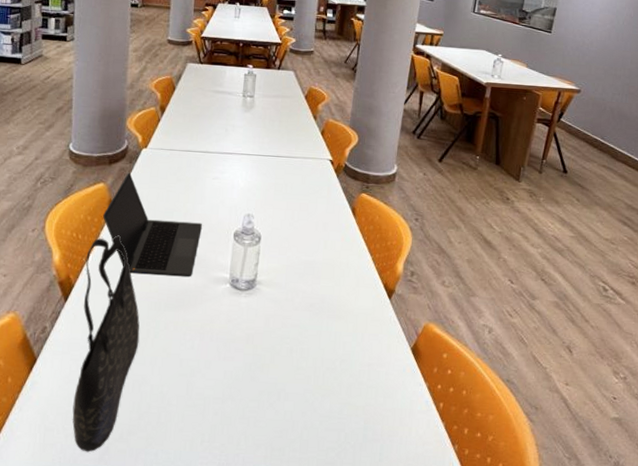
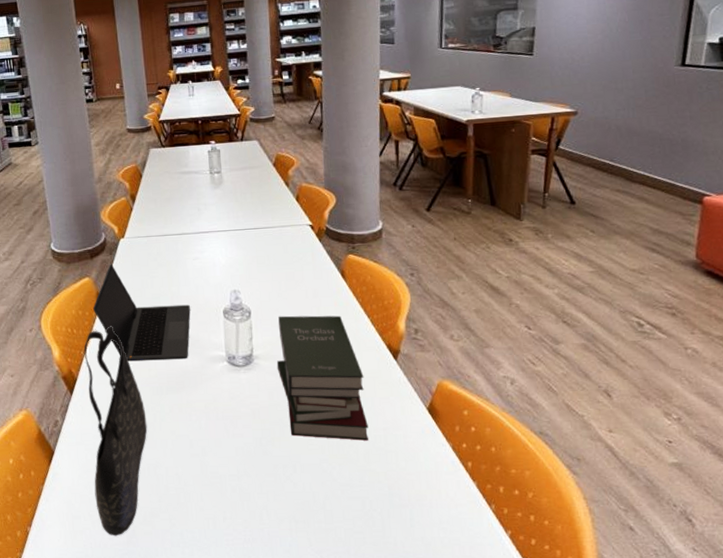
books: none [277,244,358,375] -> present [276,315,369,441]

